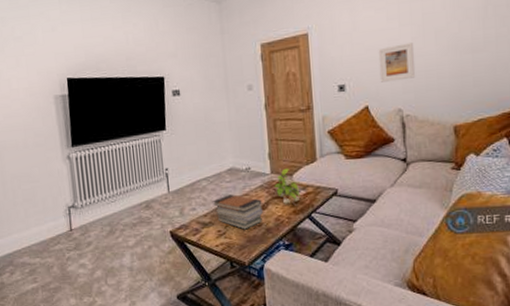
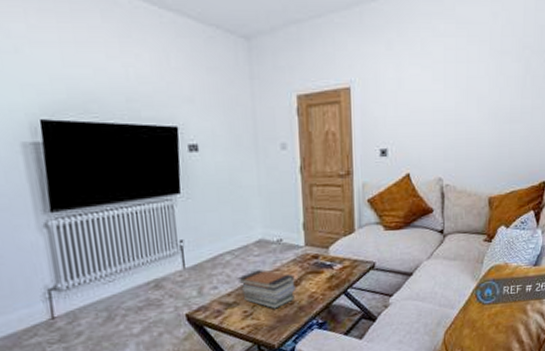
plant: present [274,167,301,206] -> none [308,239,338,281]
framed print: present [378,43,416,82] -> none [422,108,458,149]

